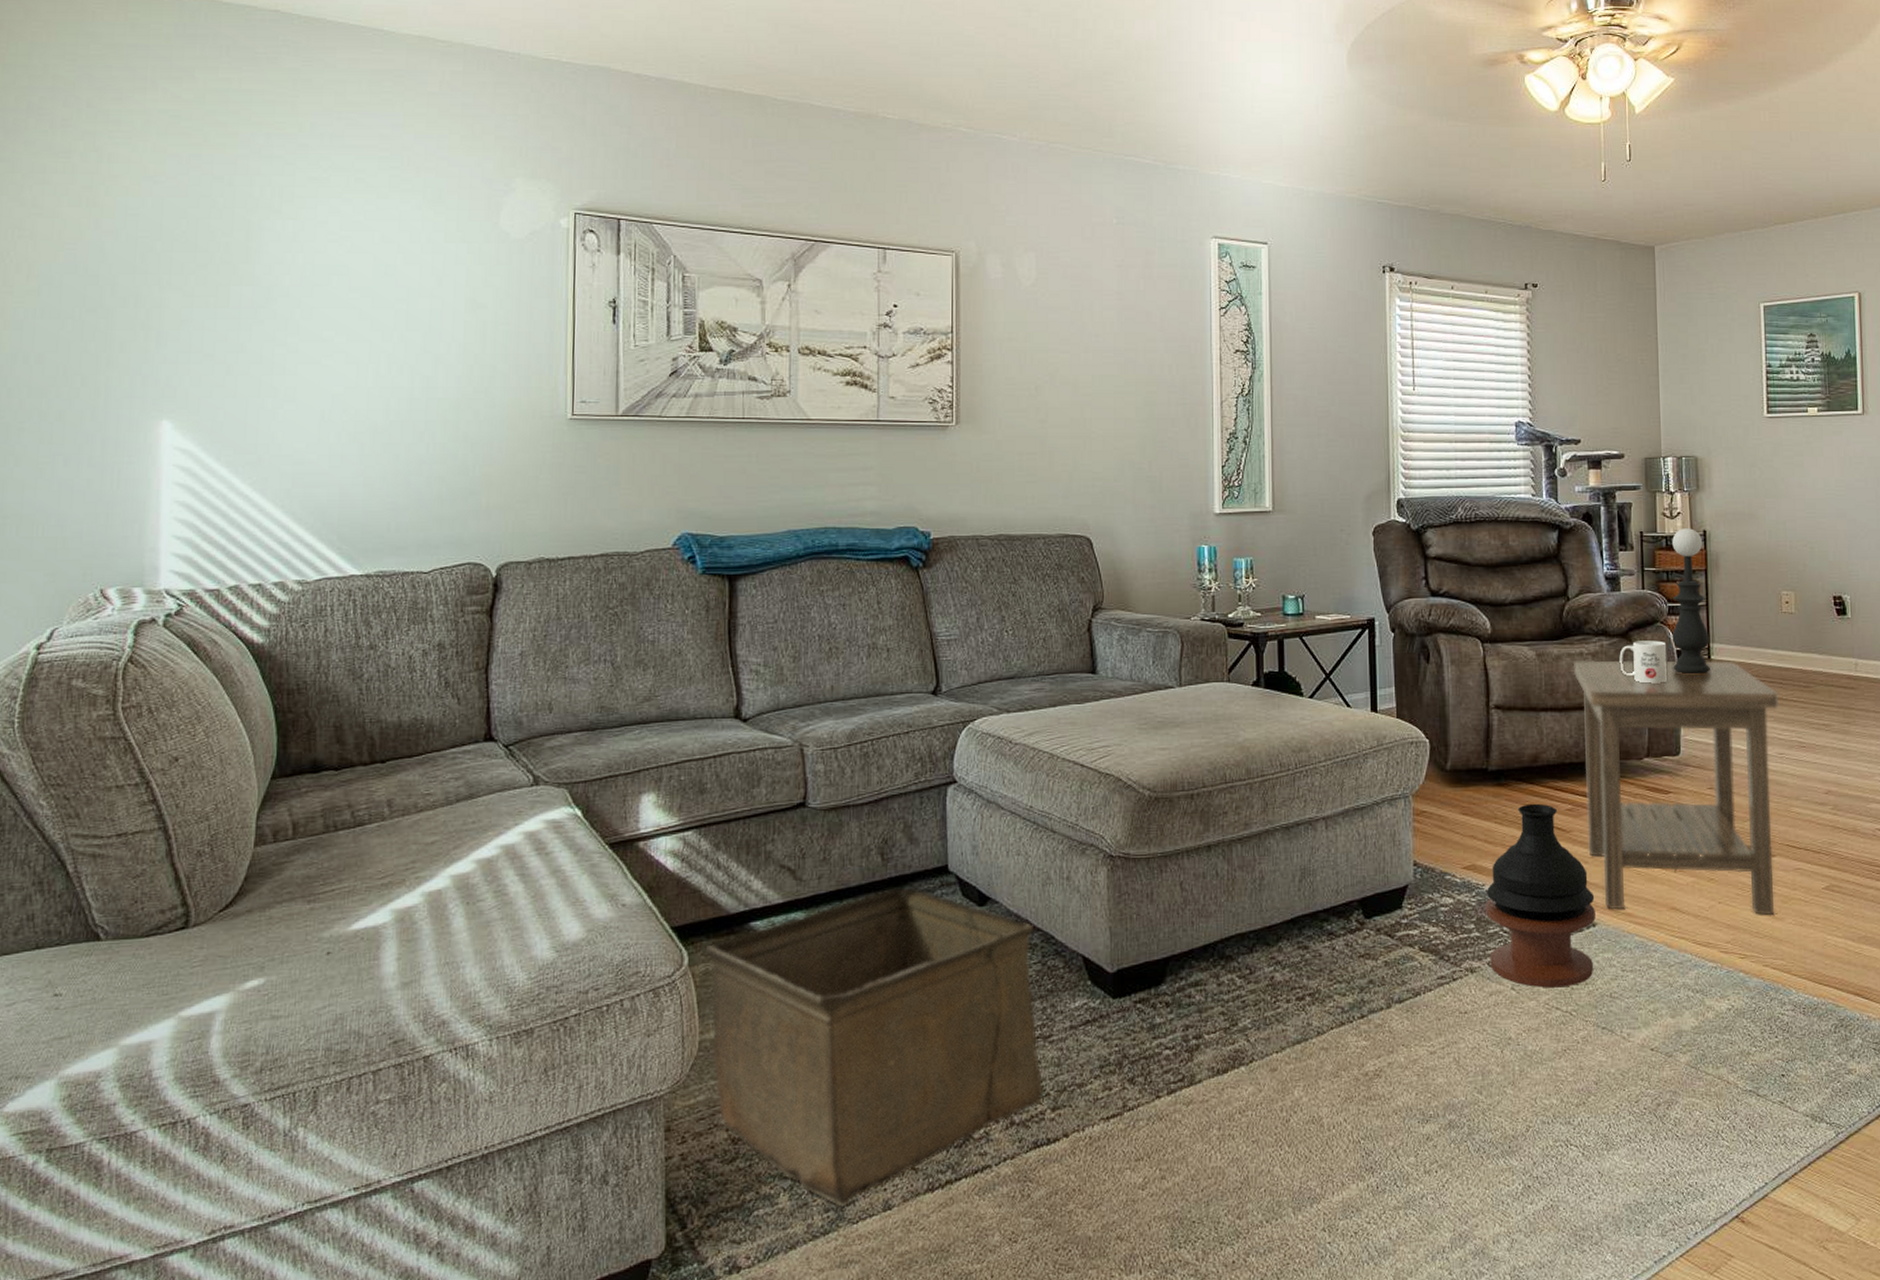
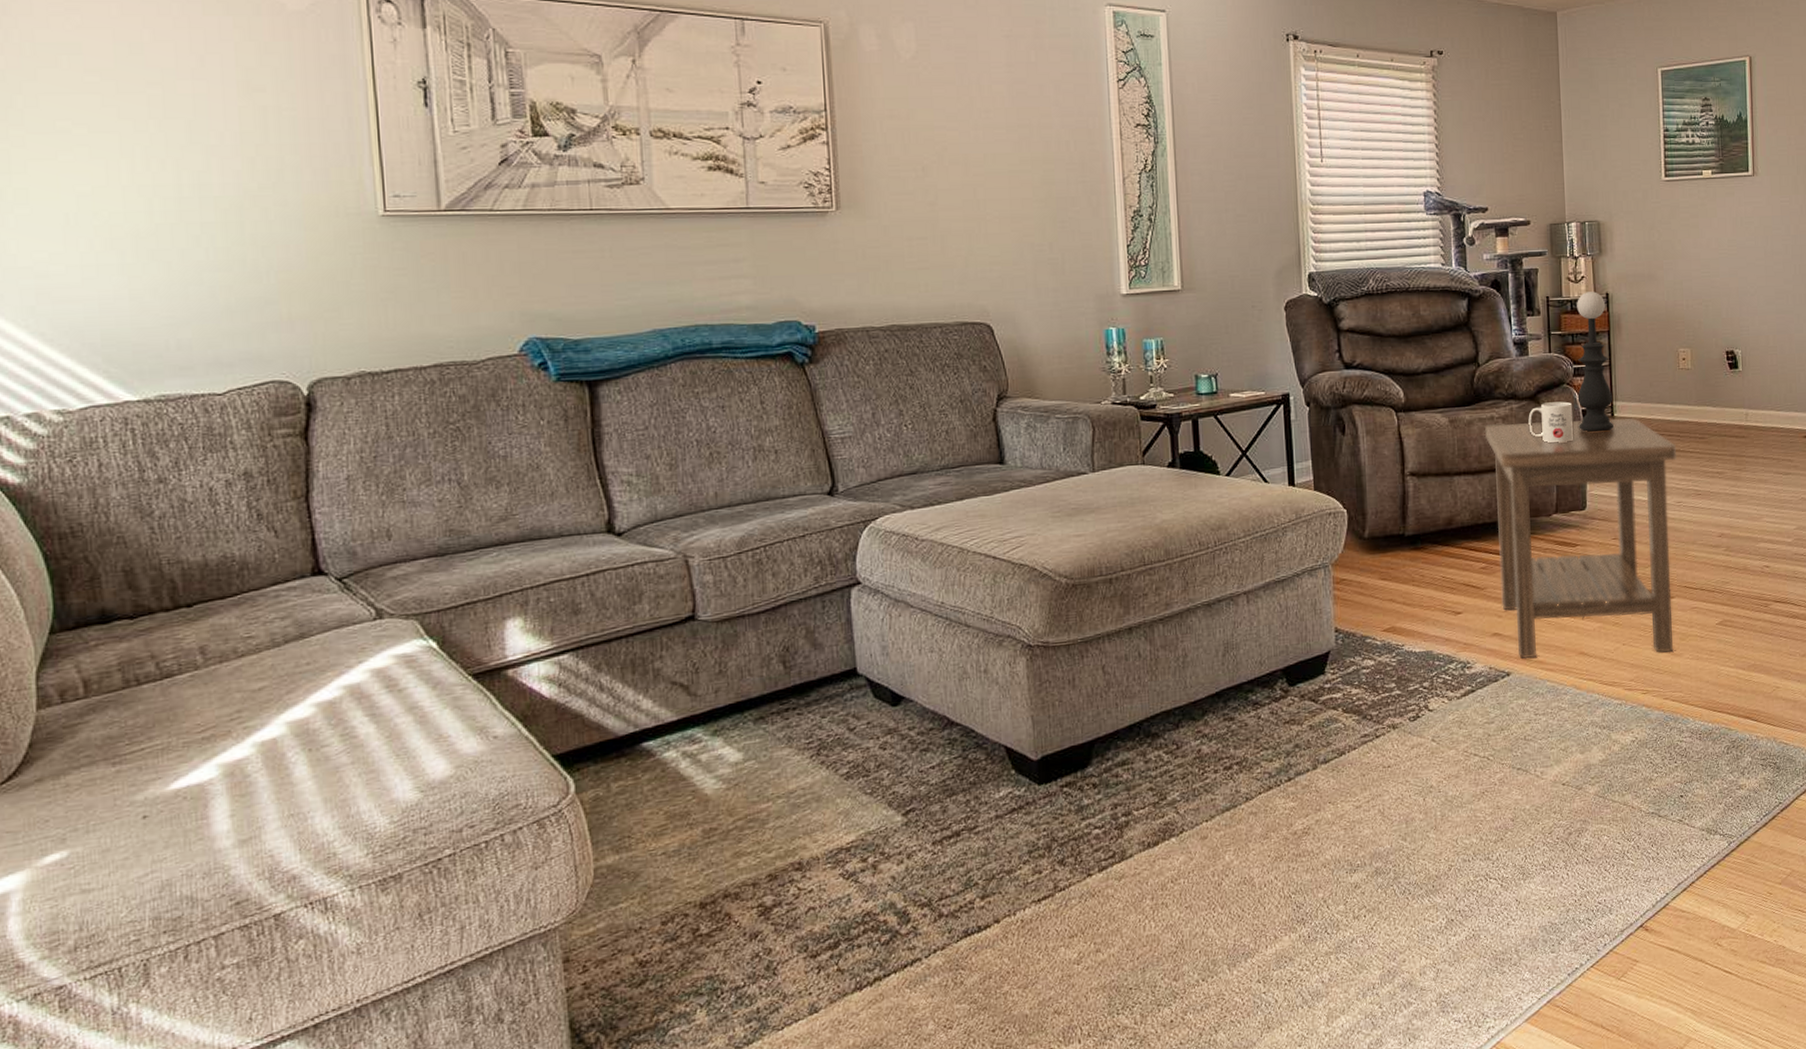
storage bin: present [706,887,1044,1206] -> none [594,693,972,1015]
vase: present [1484,803,1596,988] -> none [1404,564,1510,737]

